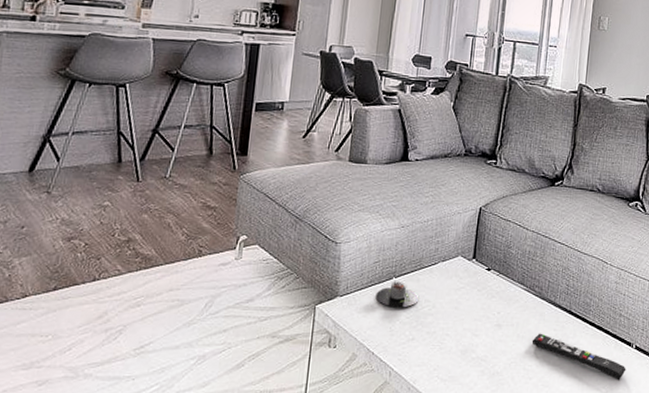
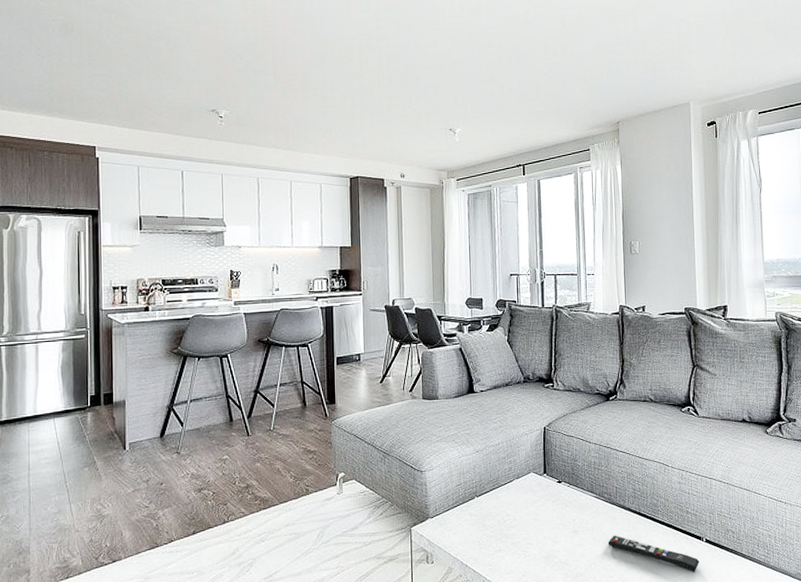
candle: present [375,281,419,308] -> none [462,500,501,524]

